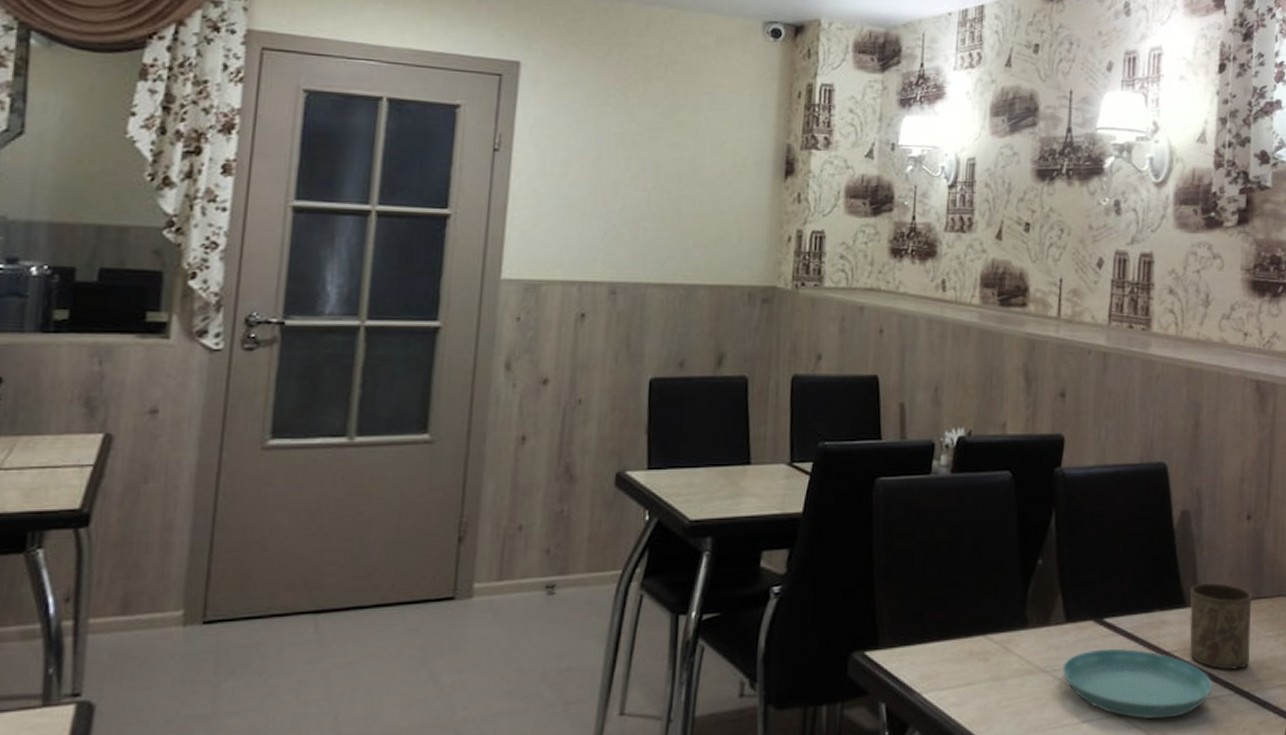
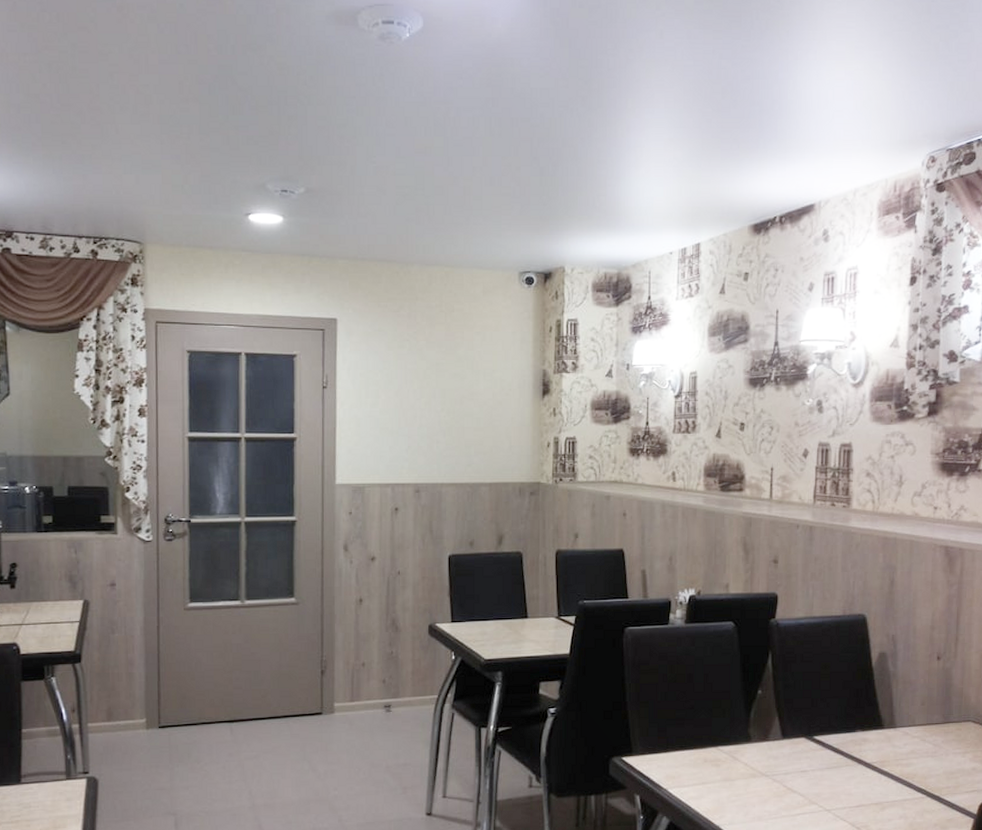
saucer: present [1063,648,1213,720] -> none [780,759,908,814]
cup: present [1189,583,1253,670] -> none [886,710,942,778]

